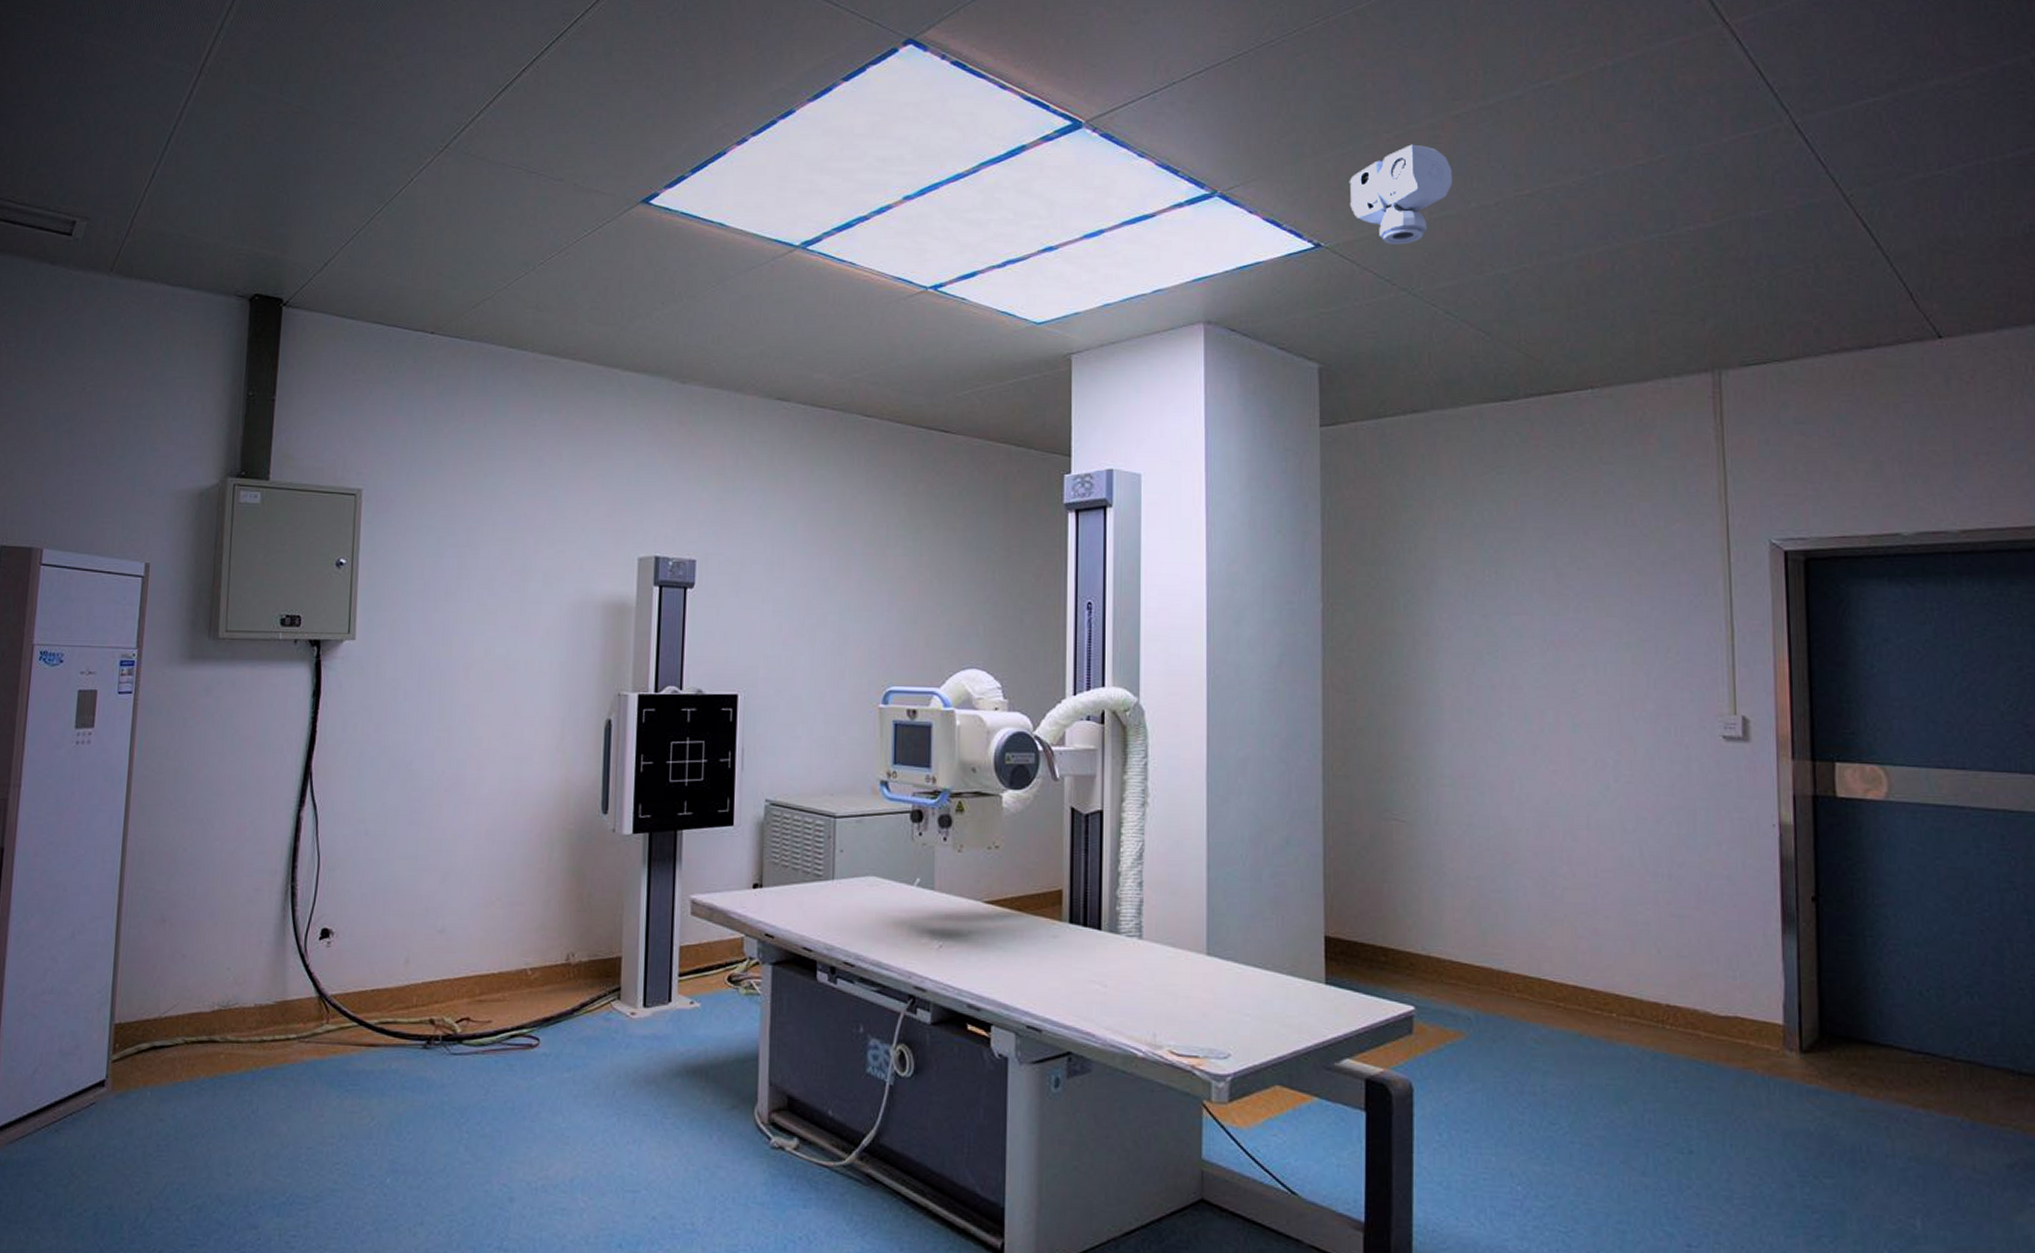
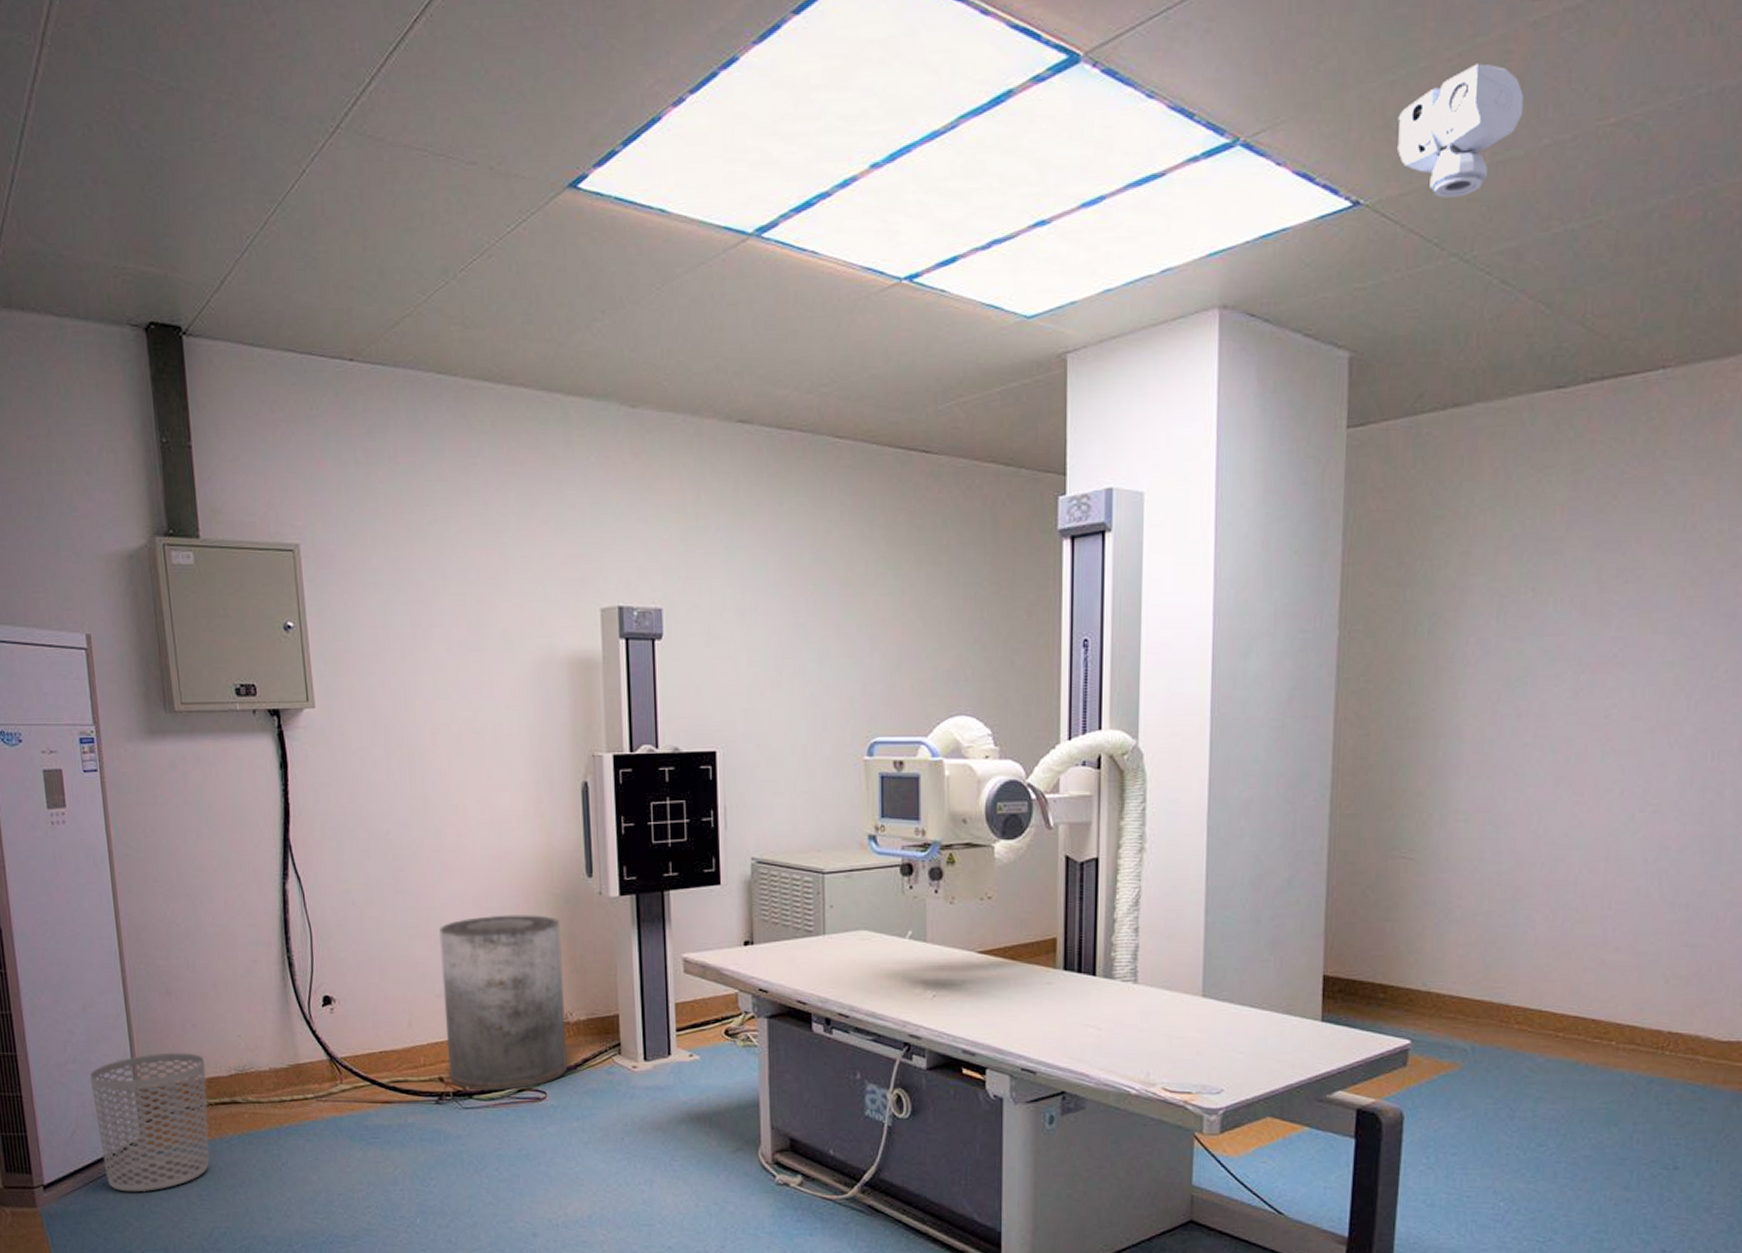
waste bin: none [61,985,188,1141] -> present [90,1052,210,1193]
trash can: none [441,849,571,1036] -> present [439,915,567,1091]

